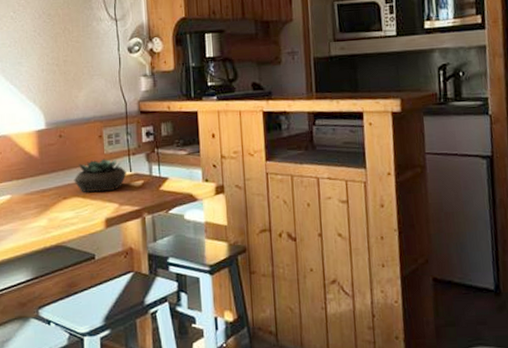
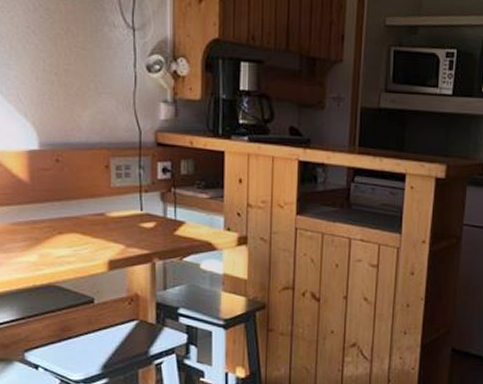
succulent plant: present [73,158,127,193] -> none [72,192,136,231]

